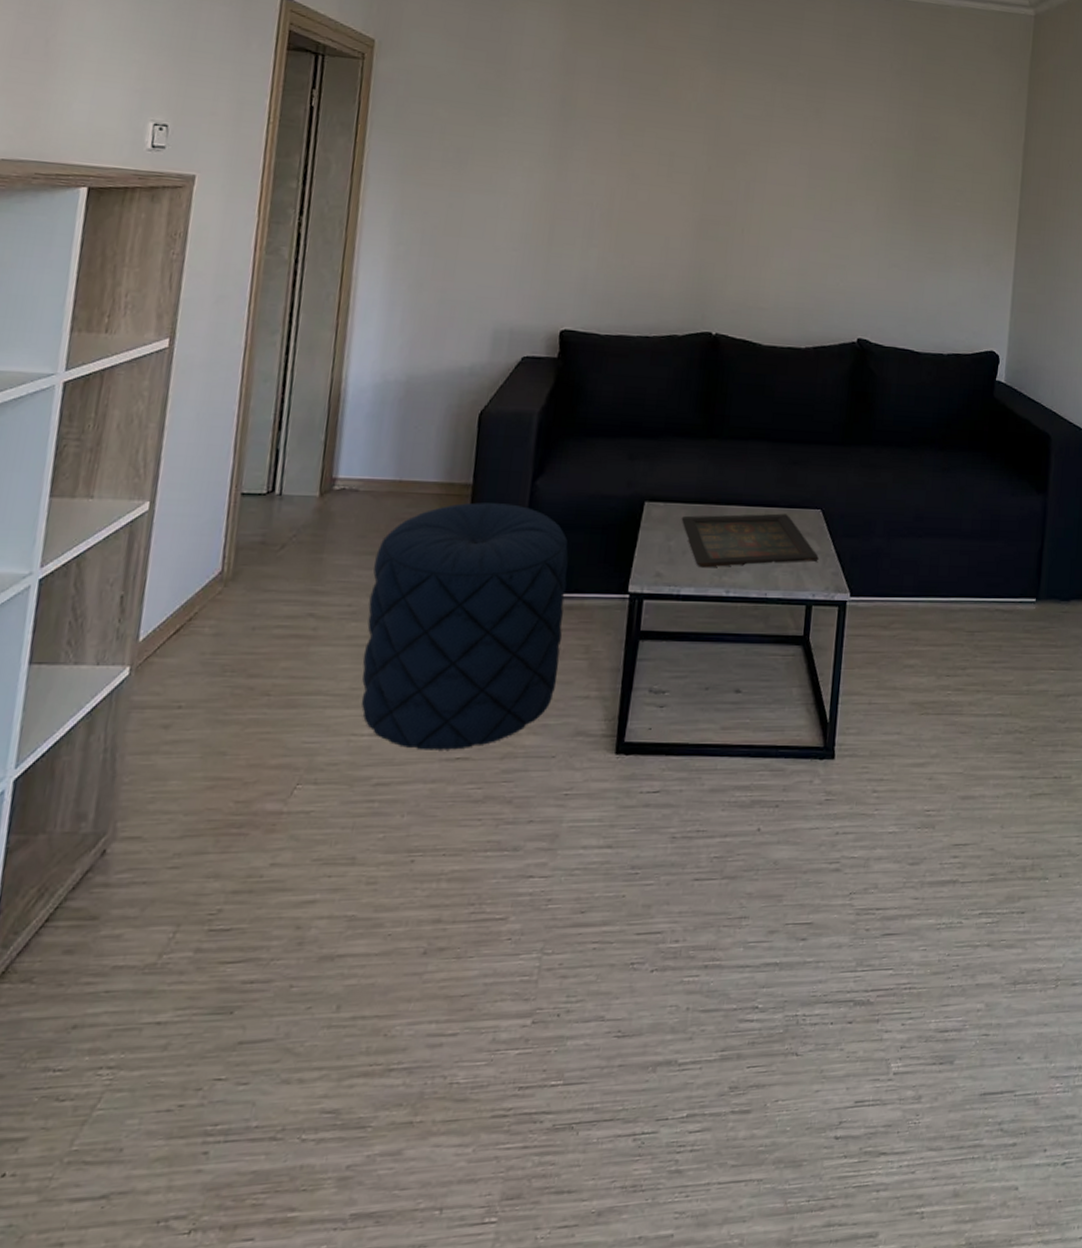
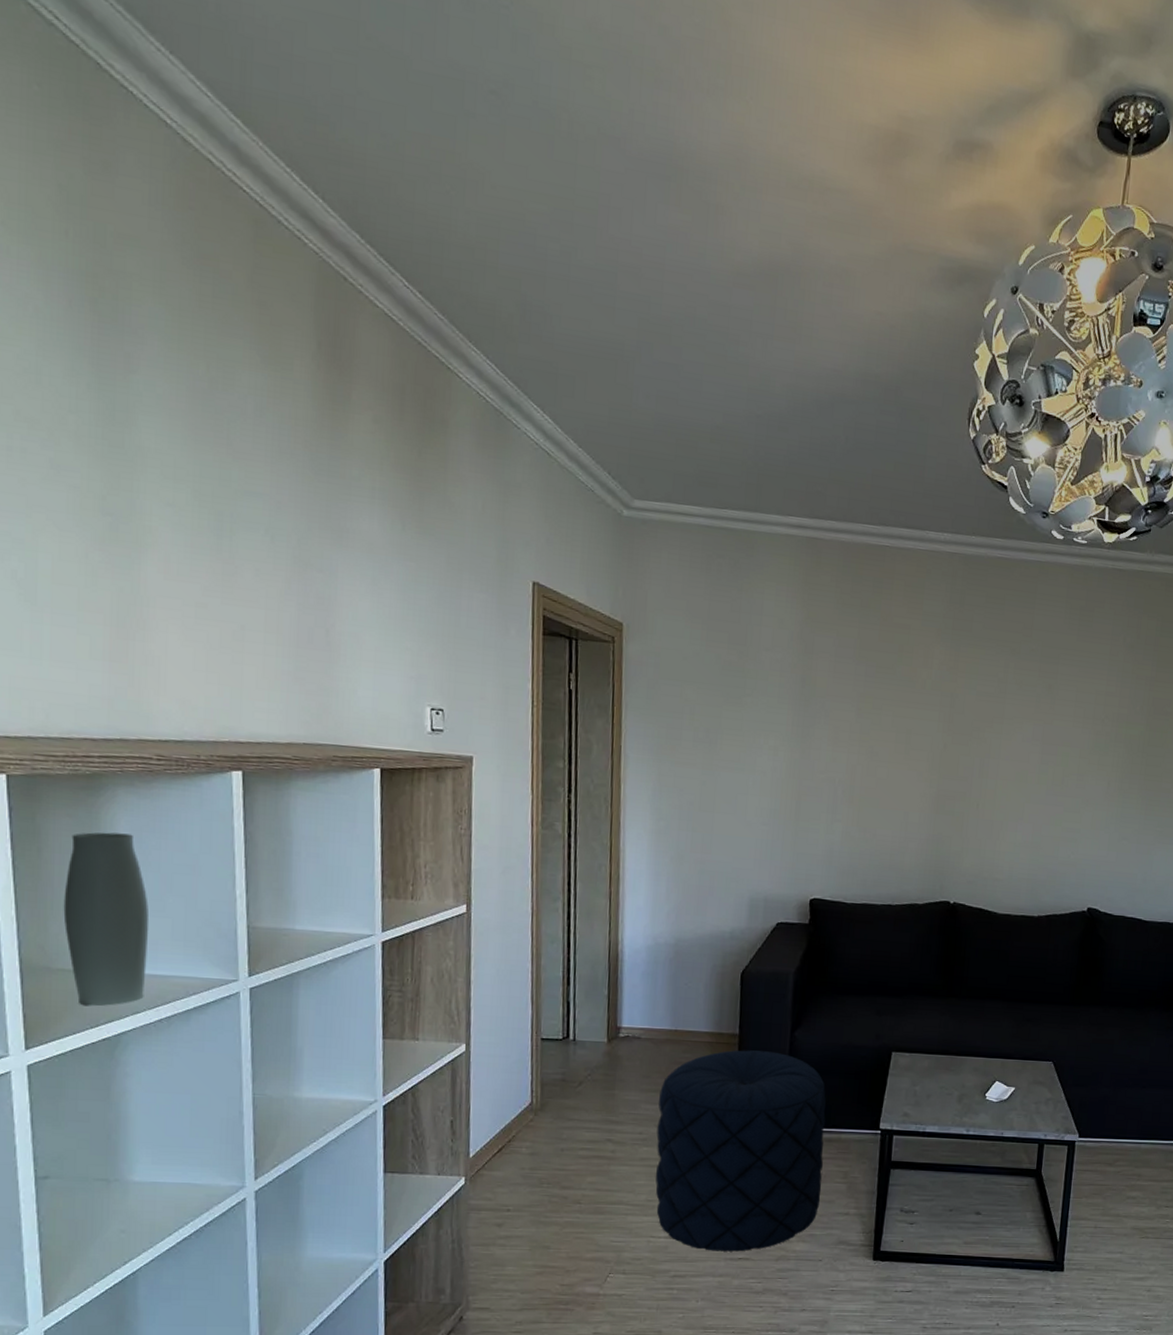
icon panel: present [681,513,819,568] -> none [925,1064,1050,1110]

